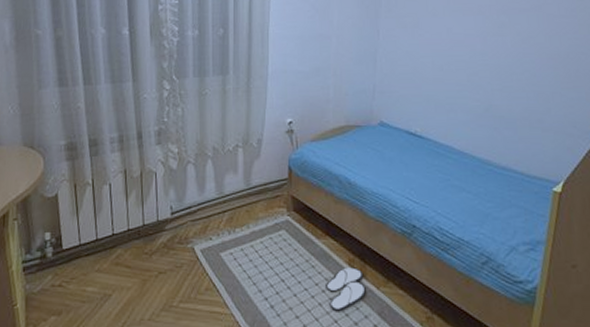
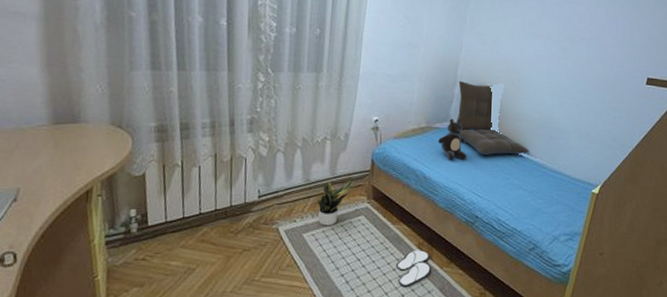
potted plant: none [233,190,269,243] -> present [317,180,352,226]
teddy bear: none [361,114,397,163] -> present [438,118,468,161]
seat cushion: none [378,72,470,153] -> present [457,81,530,155]

